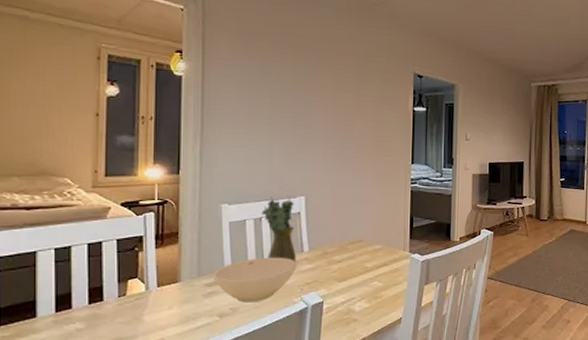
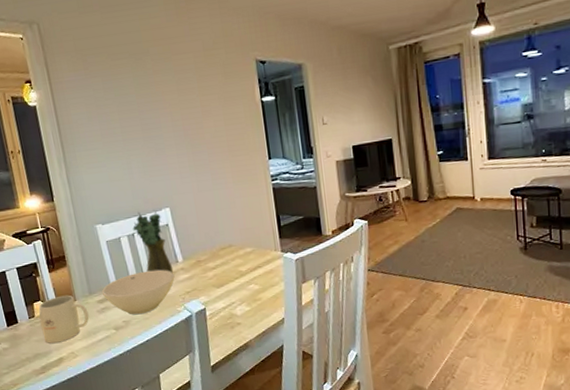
mug: none [131,274,192,327] -> present [38,295,89,343]

